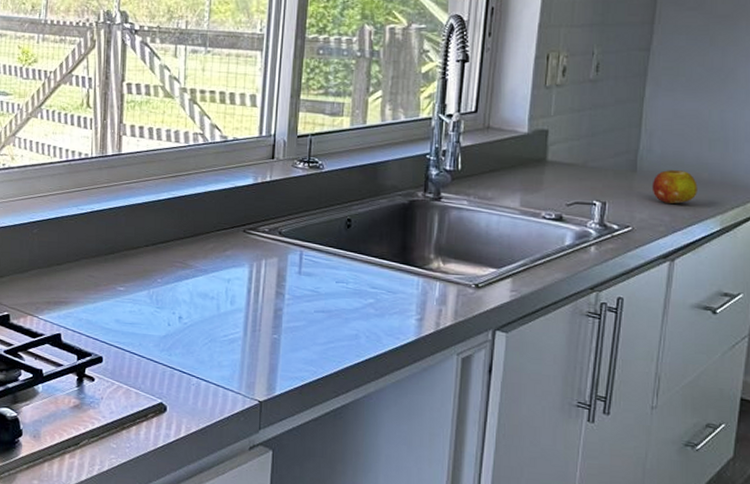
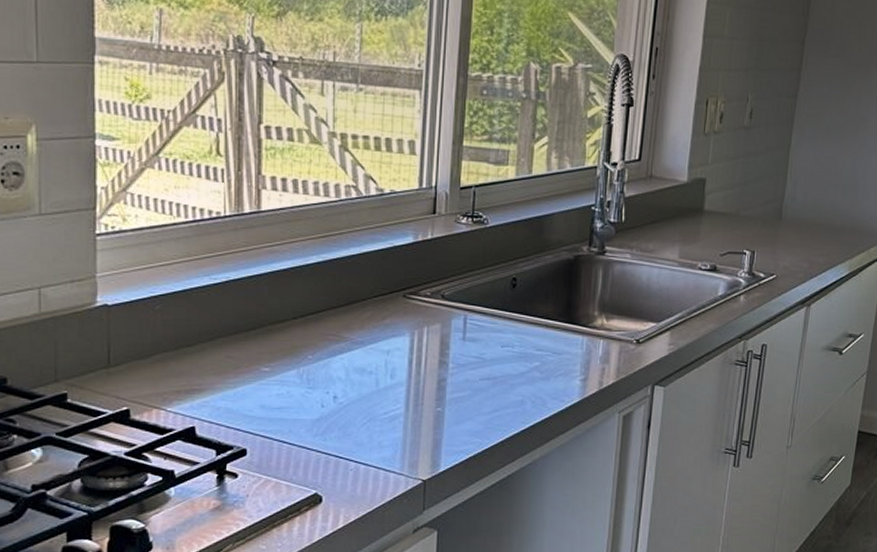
fruit: present [651,170,698,204] -> none [794,217,832,250]

